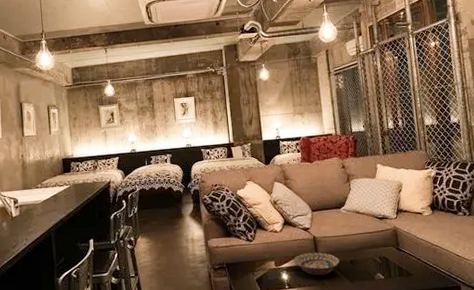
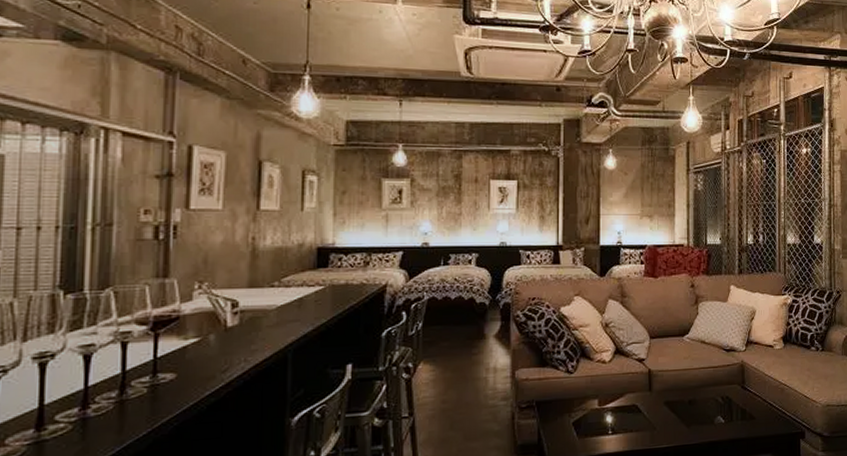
decorative bowl: present [293,252,340,276] -> none [621,389,676,419]

